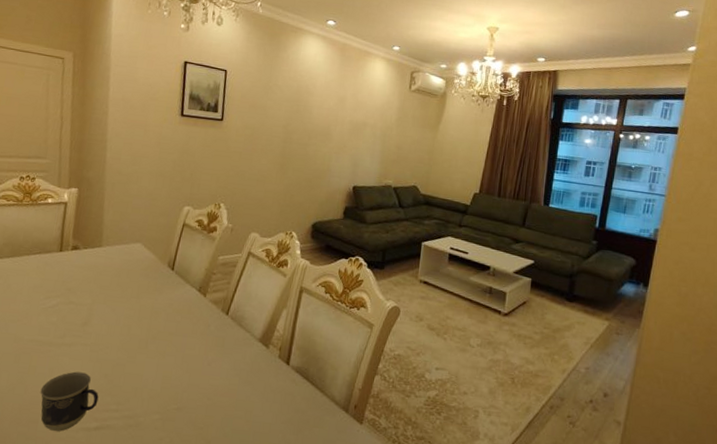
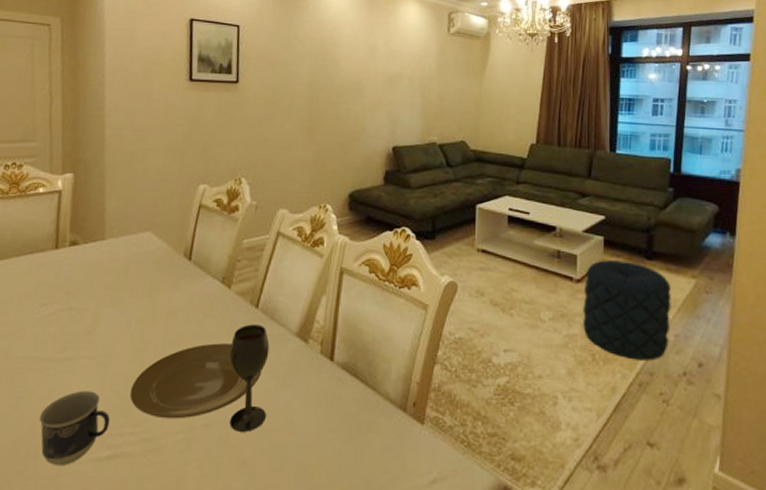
plate: none [116,341,228,402] -> present [129,343,262,419]
wine glass: none [198,328,236,418] -> present [229,324,270,432]
pouf: none [506,298,586,388] -> present [583,259,671,361]

